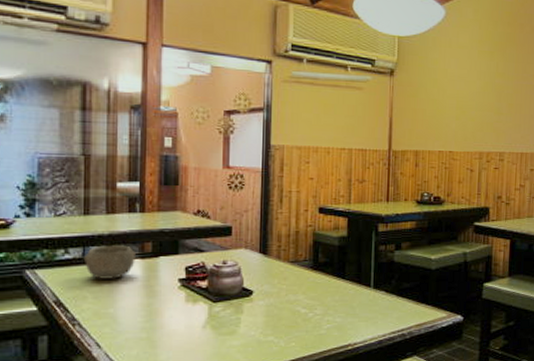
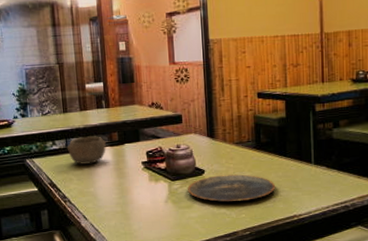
plate: none [231,297,331,329] -> present [188,174,276,202]

